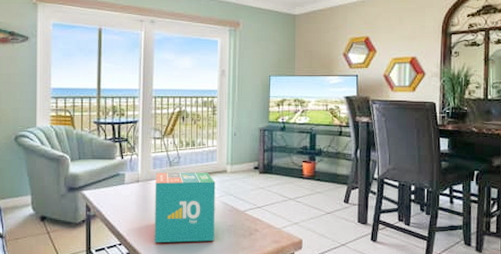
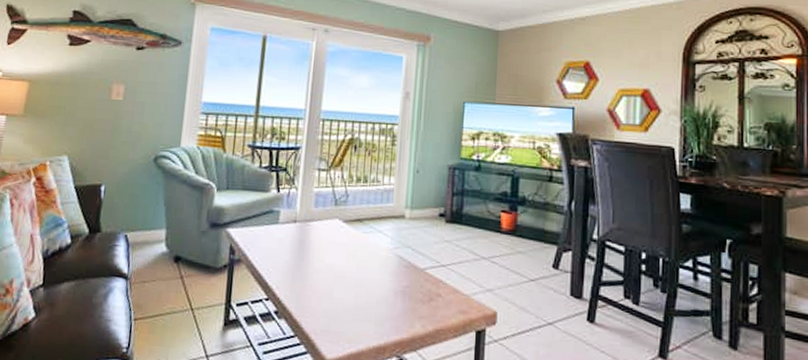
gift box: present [155,172,215,243] -> none [310,212,390,305]

